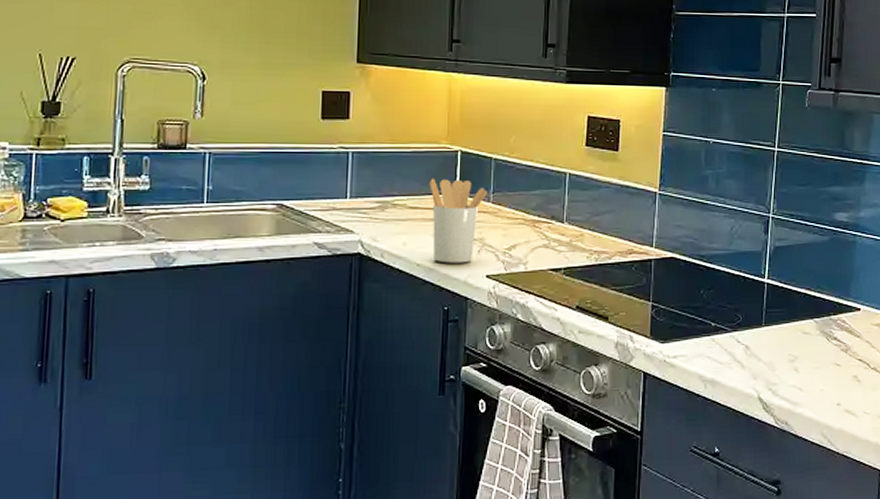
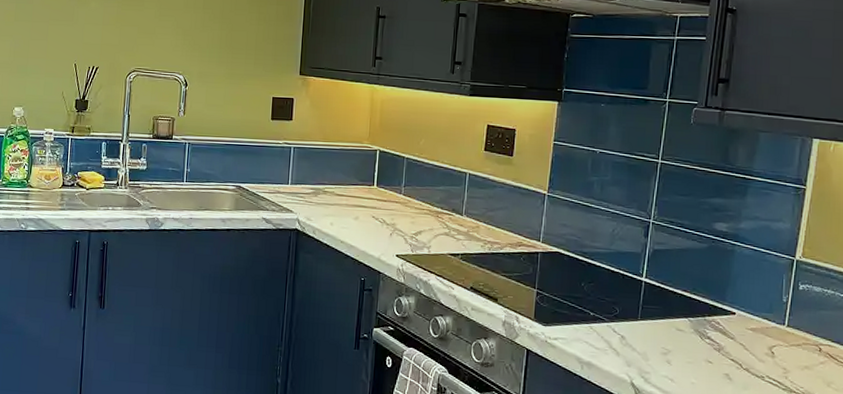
utensil holder: present [429,178,487,263] -> none [353,171,399,243]

